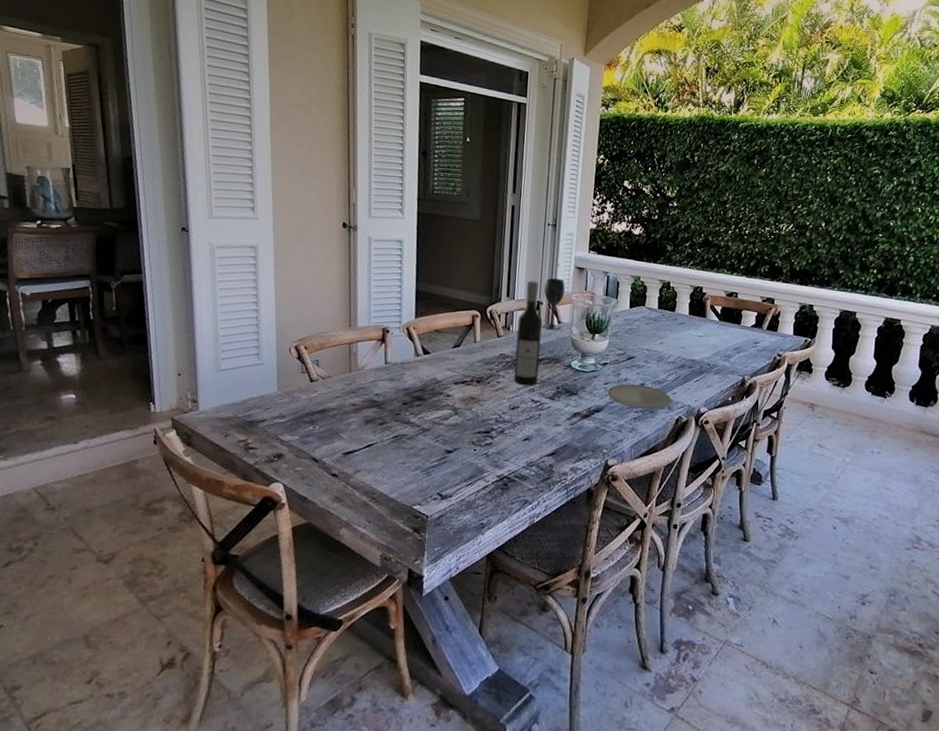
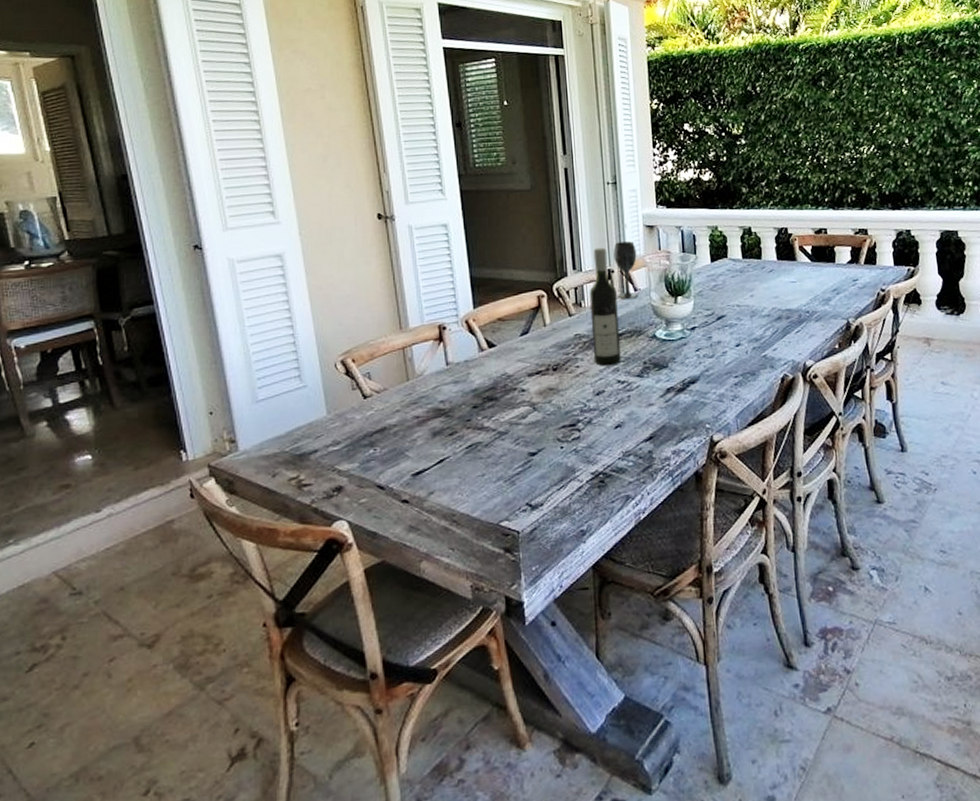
plate: present [607,383,672,410] -> none [701,345,773,373]

